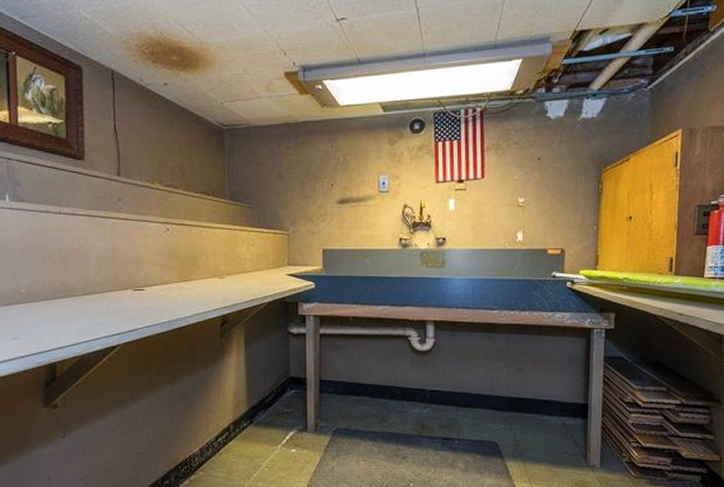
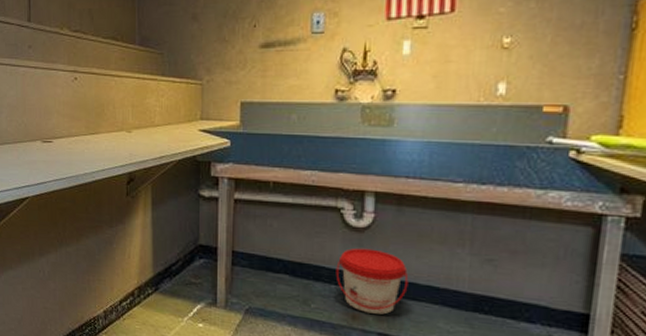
bucket: none [407,368,463,422] -> present [336,248,409,315]

